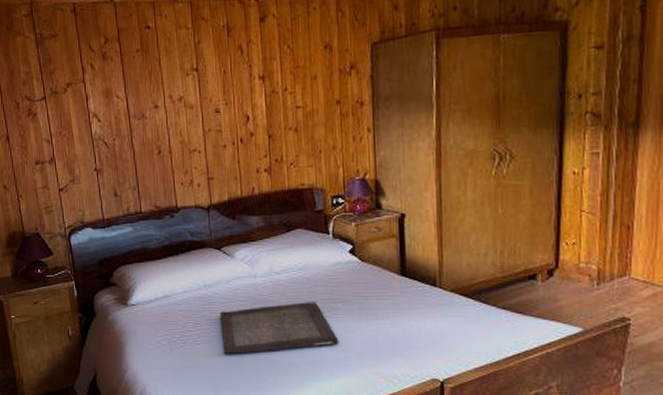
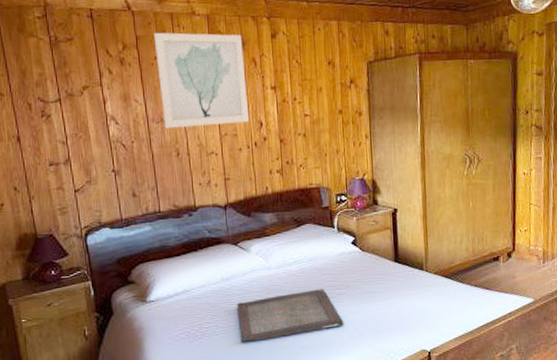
wall art: none [135,20,235,125] -> present [153,32,250,129]

